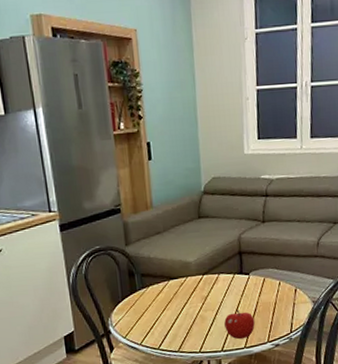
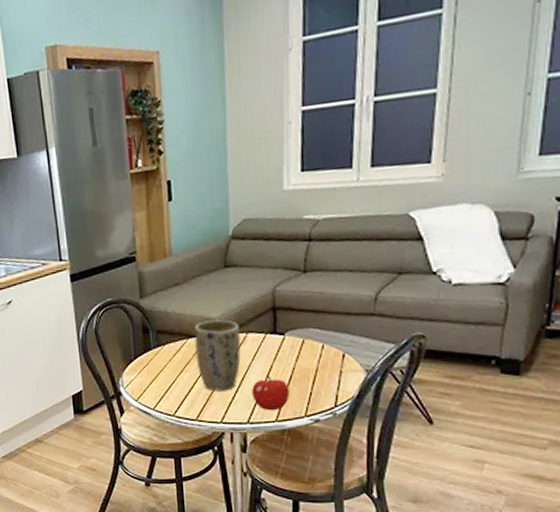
plant pot: none [174,263,215,326] -> present [194,320,241,392]

